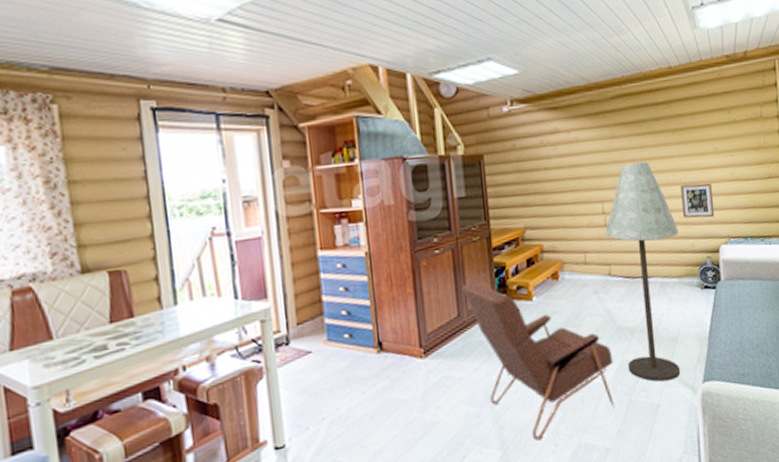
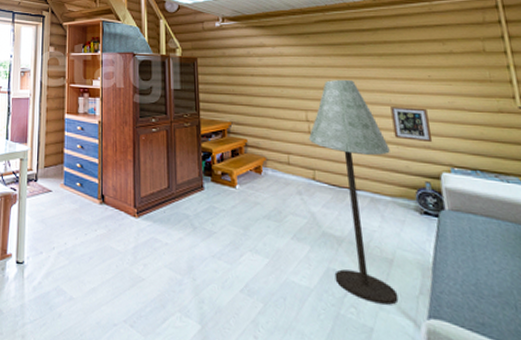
armchair: present [461,282,614,441] -> none [172,161,319,327]

